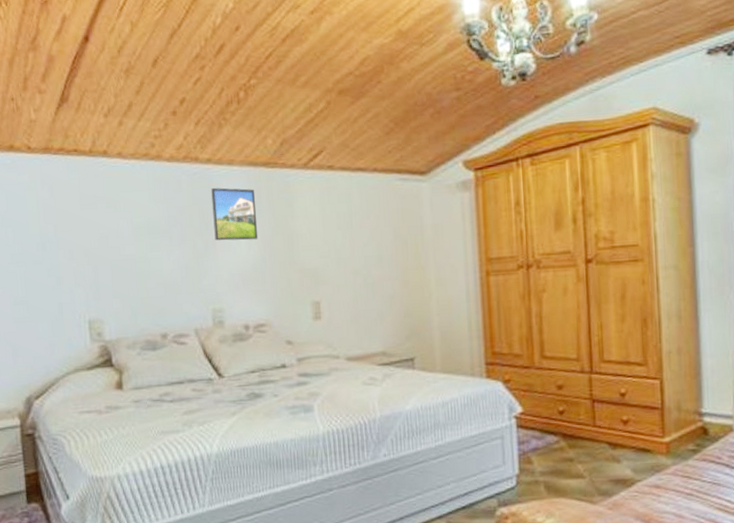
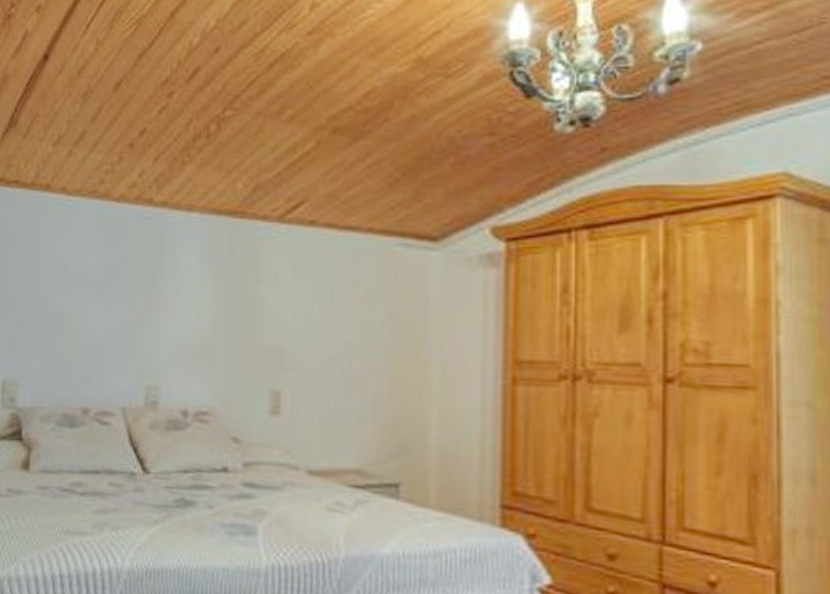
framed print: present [211,188,259,241] -> none [160,237,215,305]

